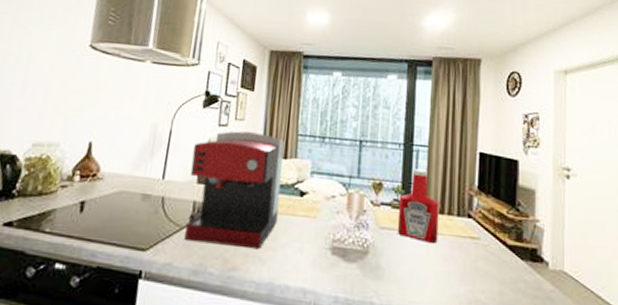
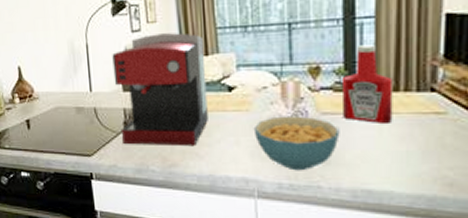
cereal bowl: none [318,226,394,285] -> present [253,116,340,171]

